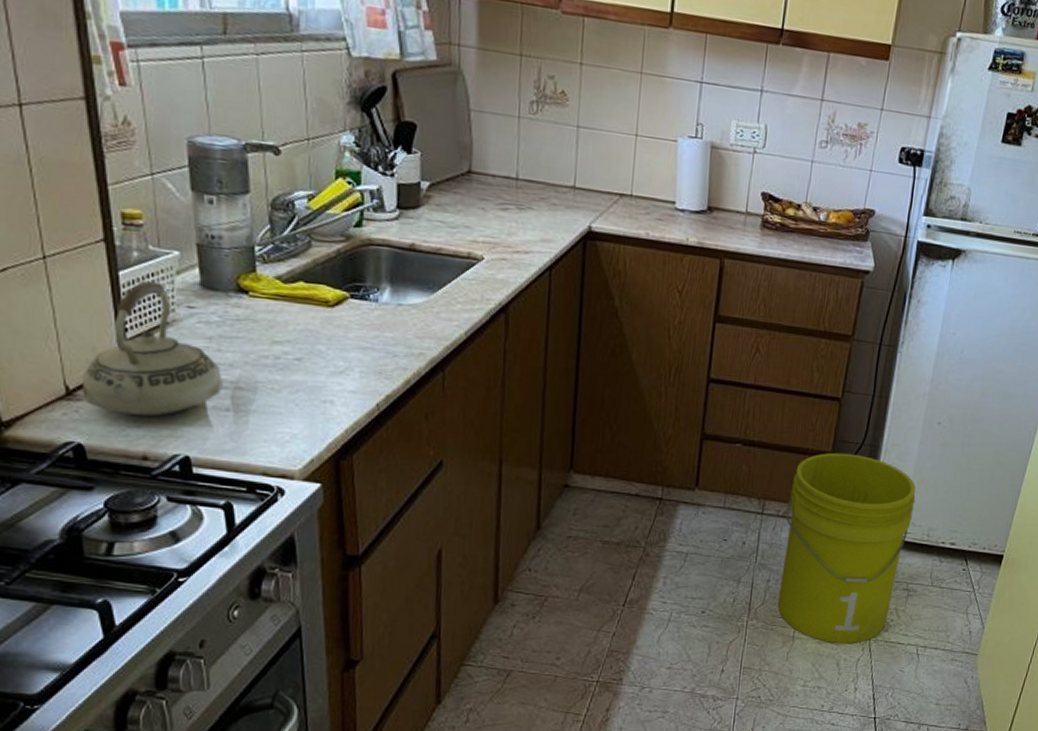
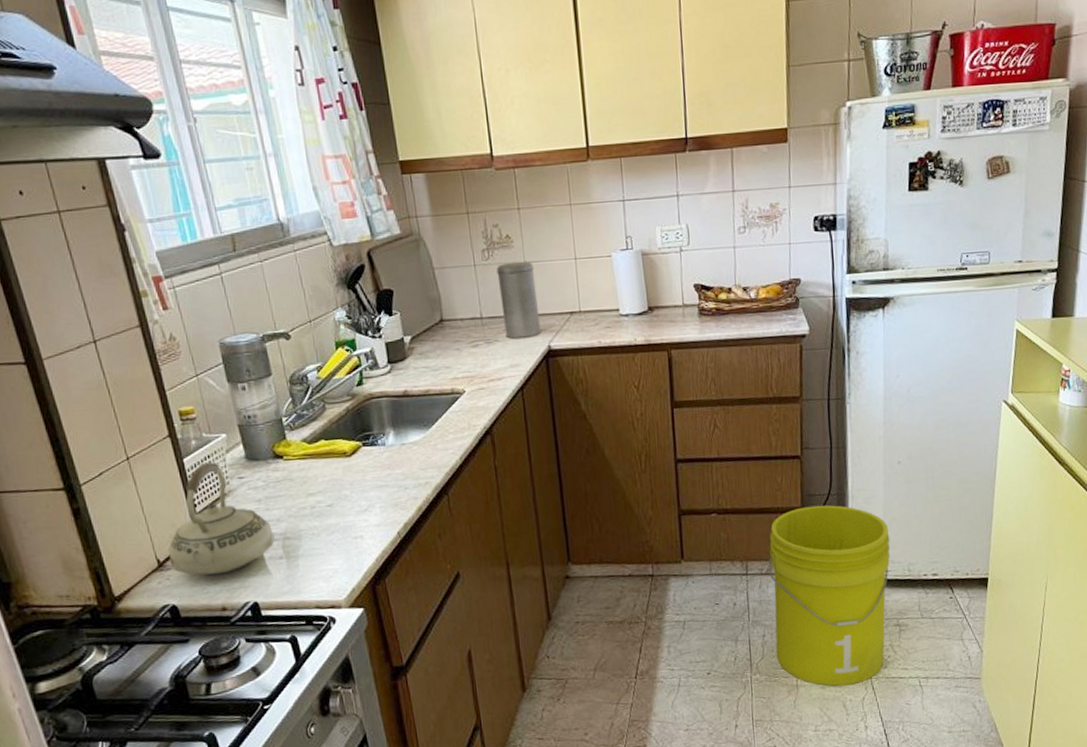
canister: none [542,122,588,214] -> present [496,261,541,340]

